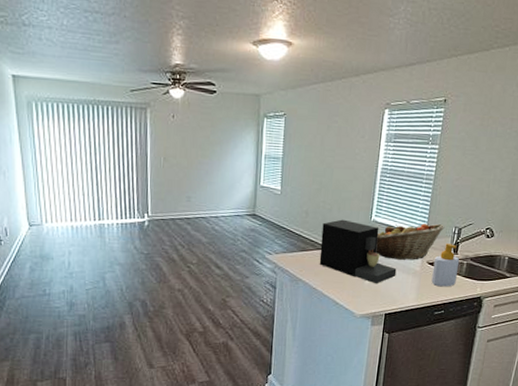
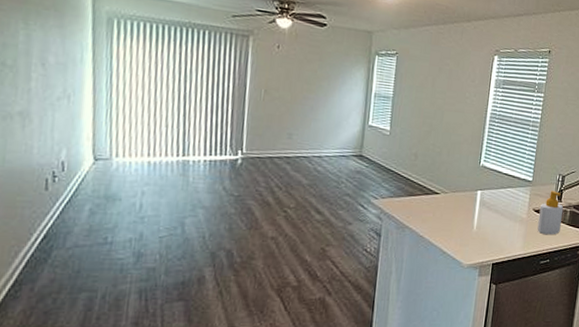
coffee maker: present [319,219,397,284] -> none [427,163,504,232]
fruit basket: present [375,223,445,260] -> none [484,169,550,207]

